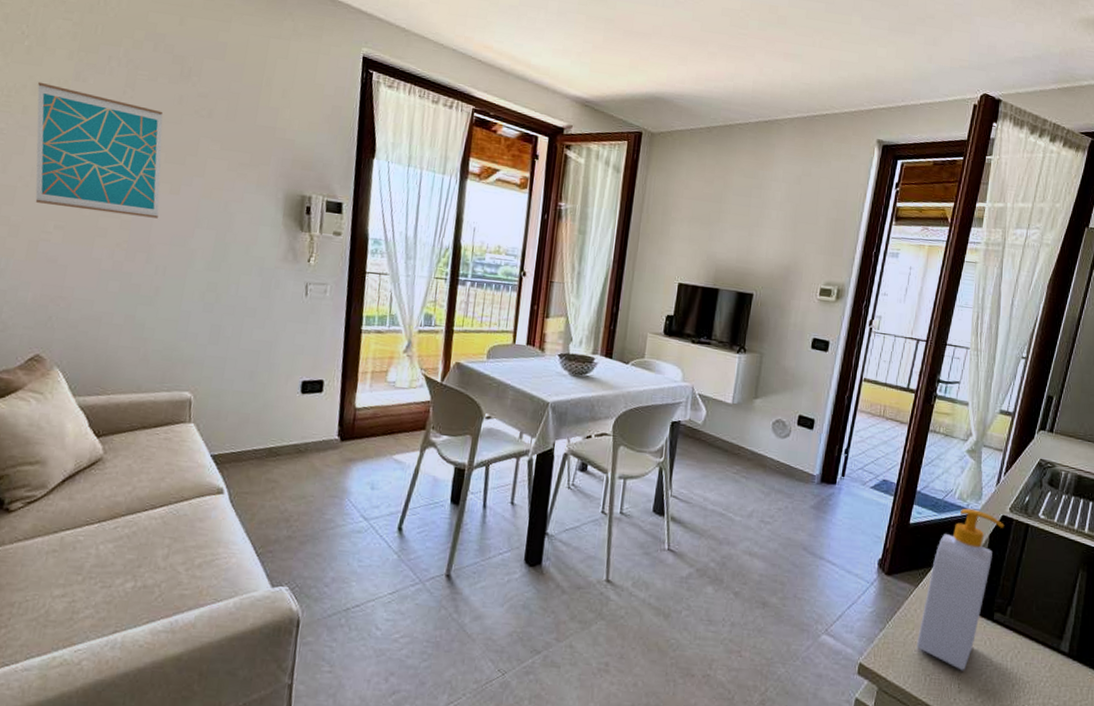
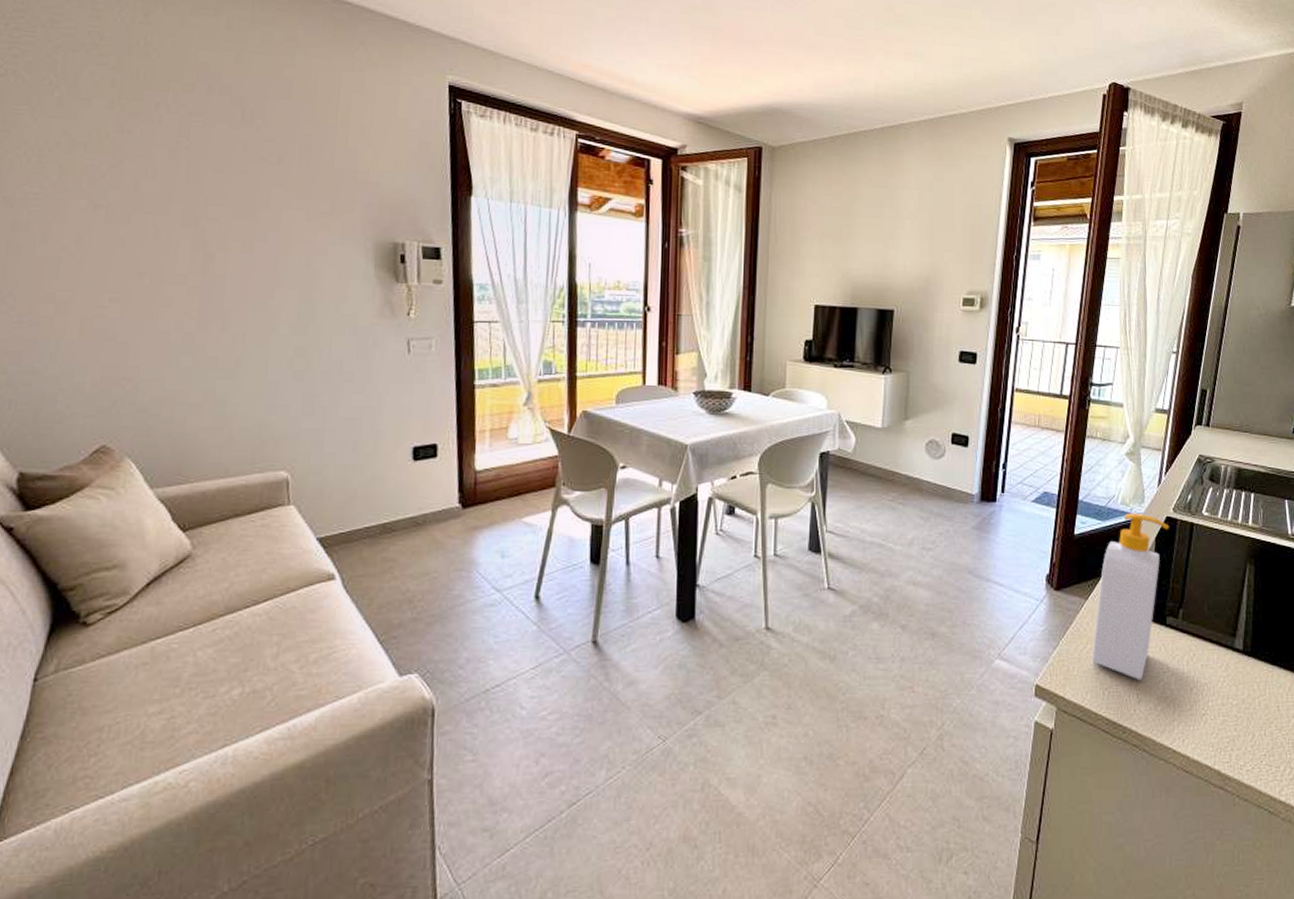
wall art: present [35,81,163,218] -> none [74,137,231,281]

